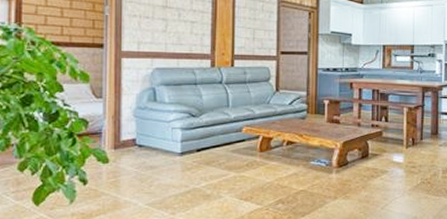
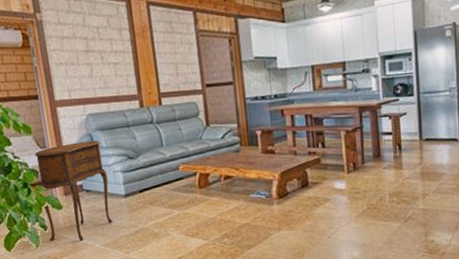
side table: none [86,95,165,198] -> present [34,140,112,241]

